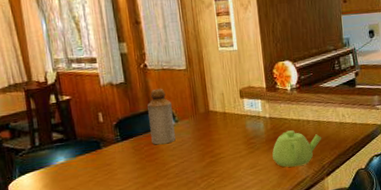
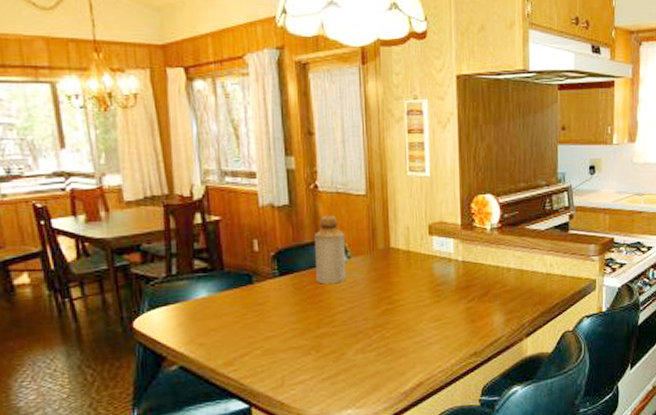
teapot: present [272,130,322,167] -> none [463,278,524,323]

